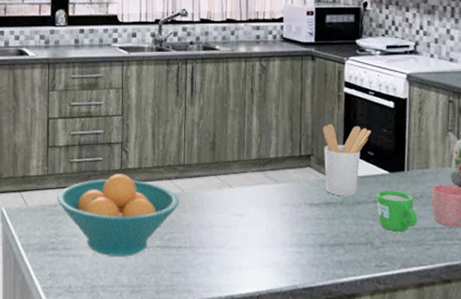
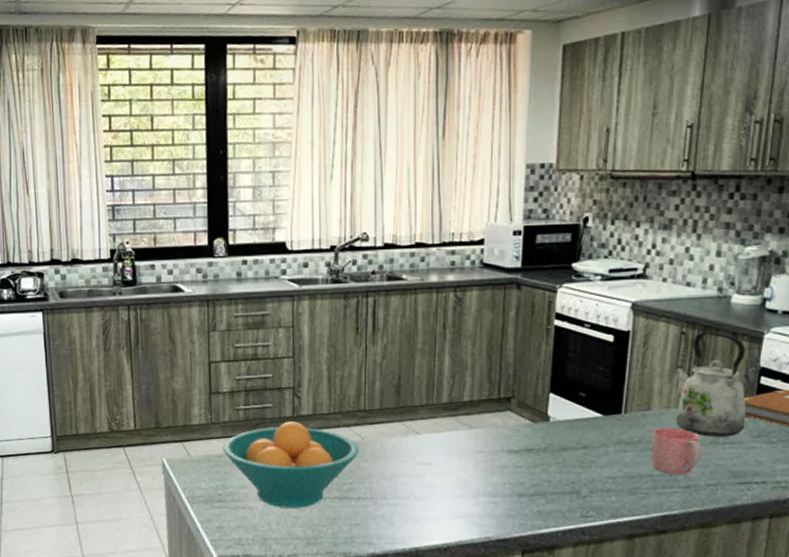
utensil holder: present [322,124,371,197] -> none [526,362,585,442]
mug: present [376,190,418,232] -> none [586,434,634,480]

